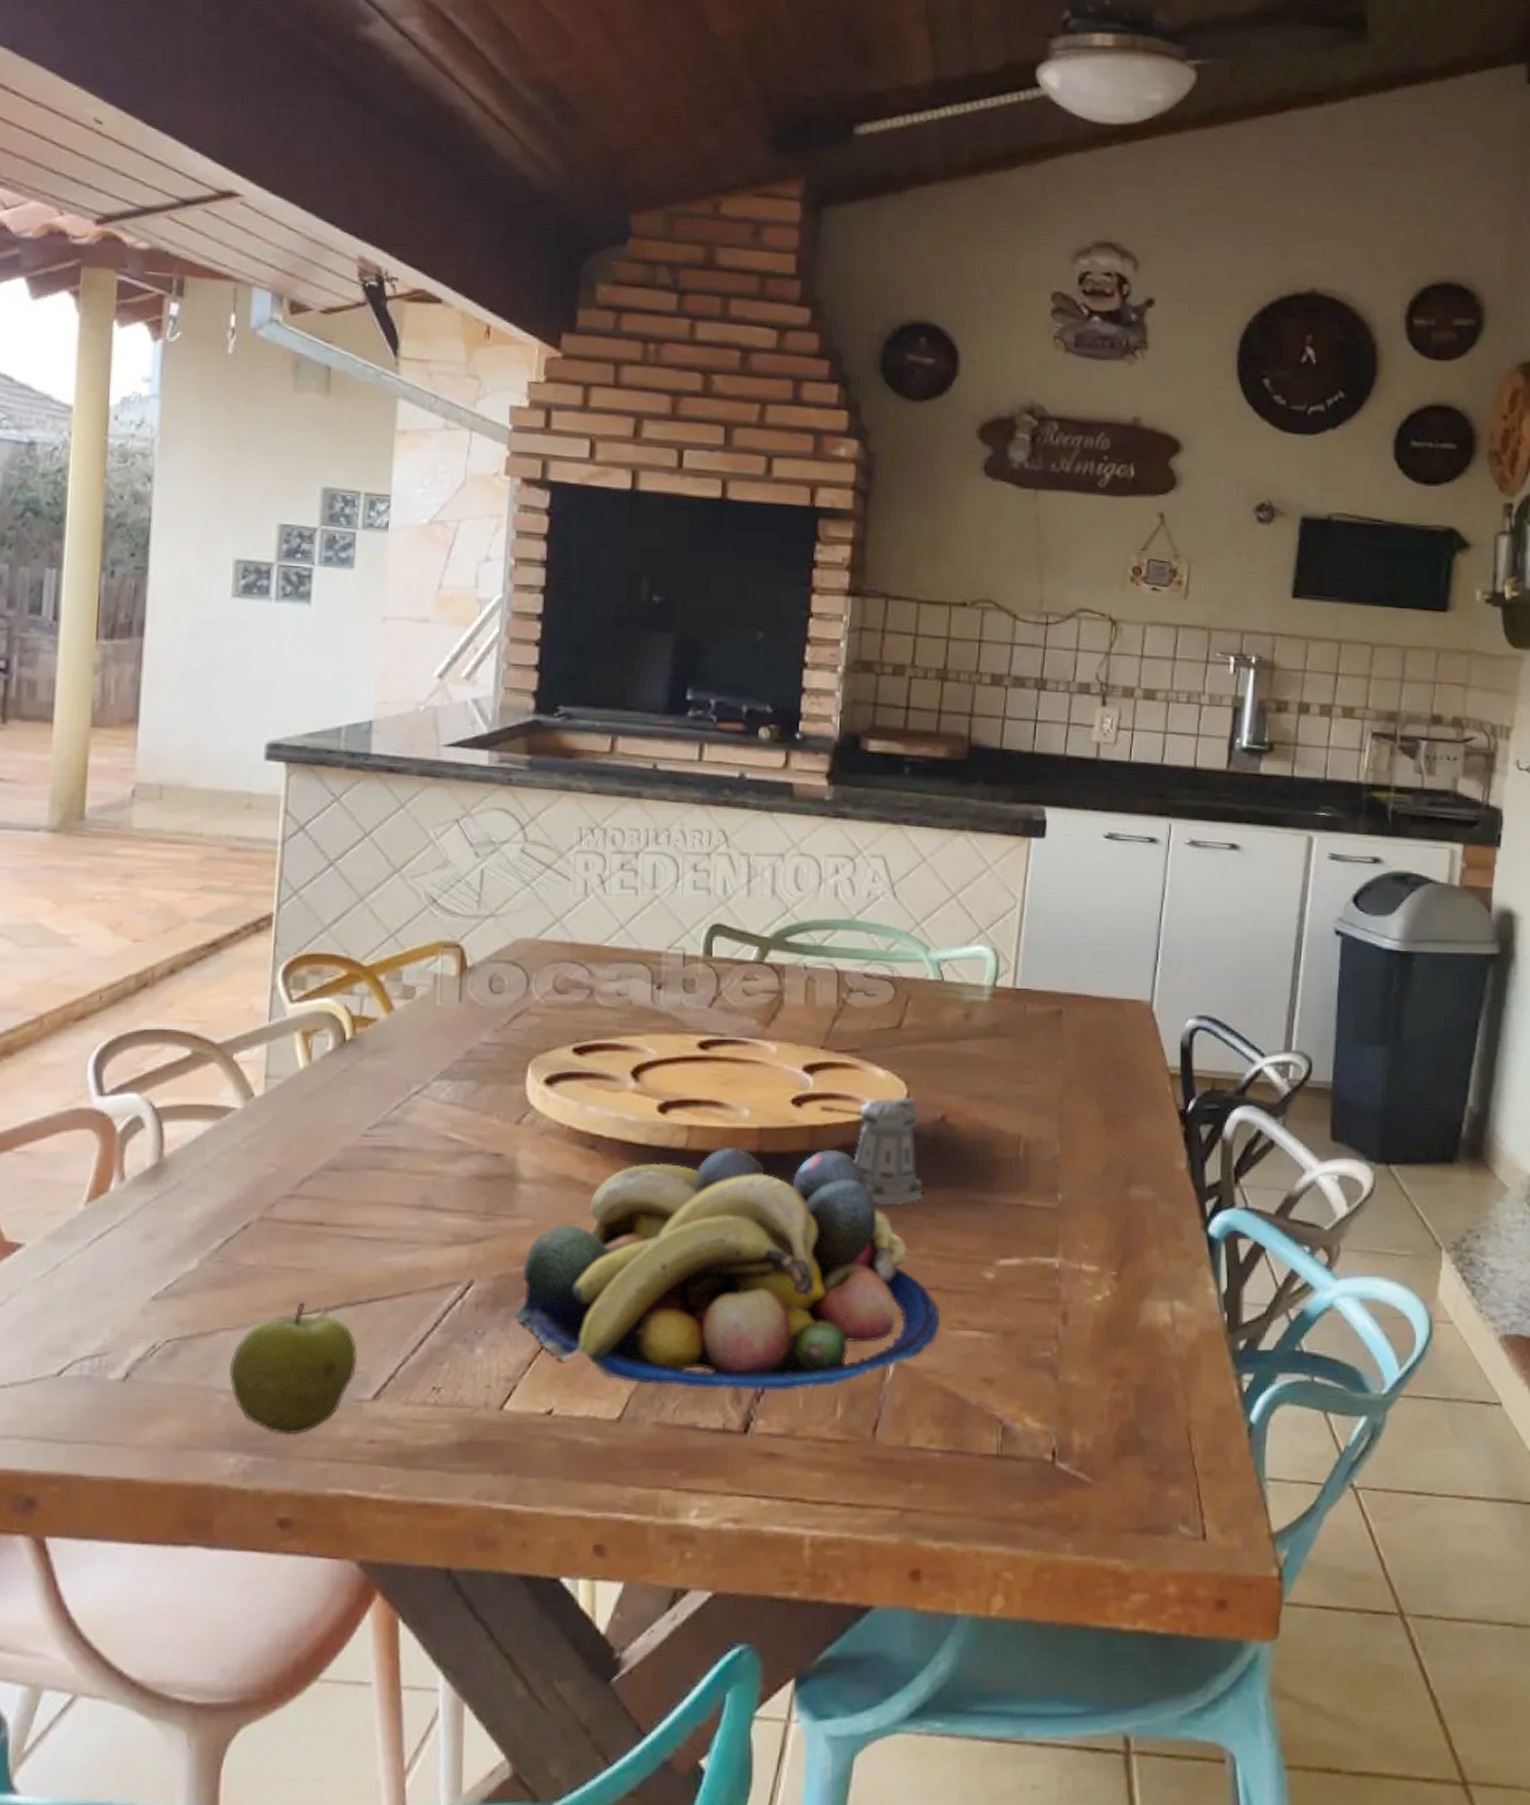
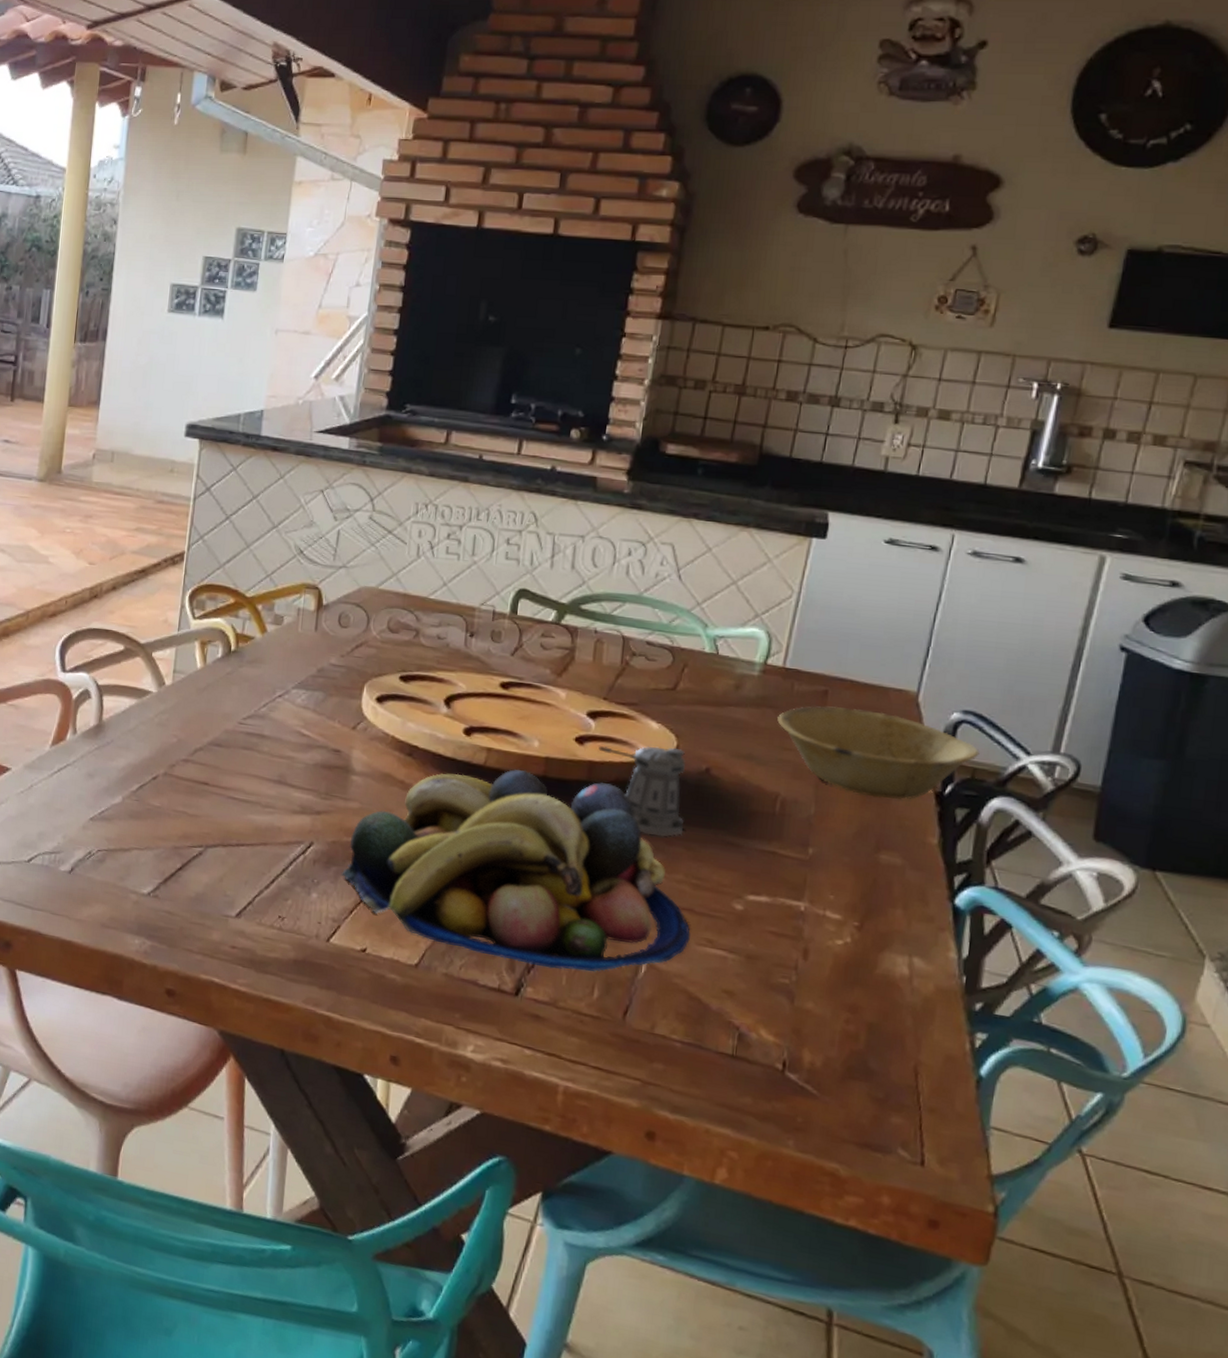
apple: present [230,1302,357,1436] -> none [139,838,227,932]
bowl: none [1012,1026,1217,1125] -> present [777,706,980,800]

